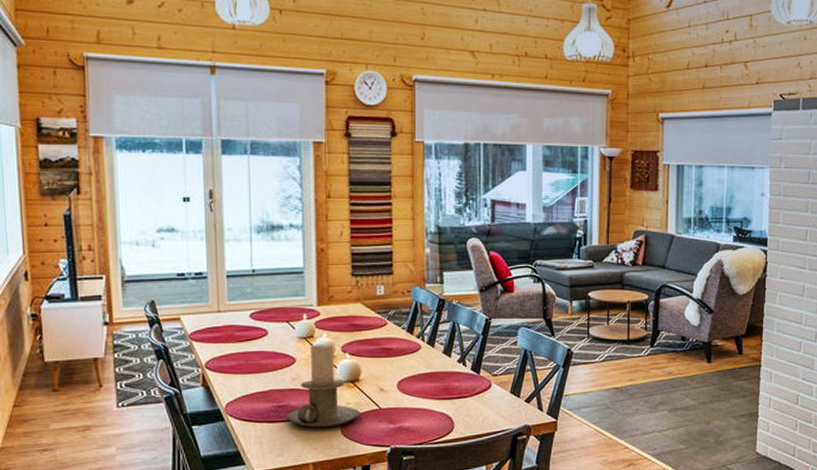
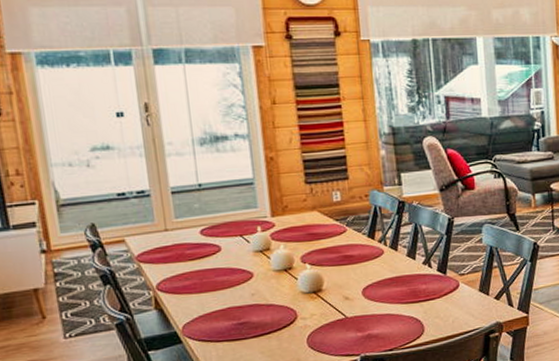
candle holder: present [285,344,361,428] -> none [247,255,327,343]

